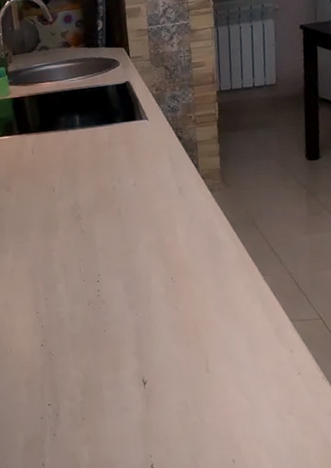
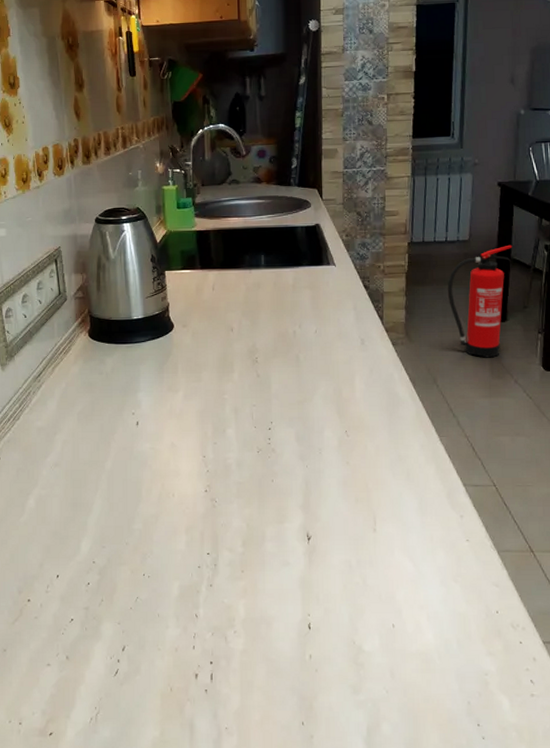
fire extinguisher: none [258,84,320,196] -> present [447,244,513,358]

